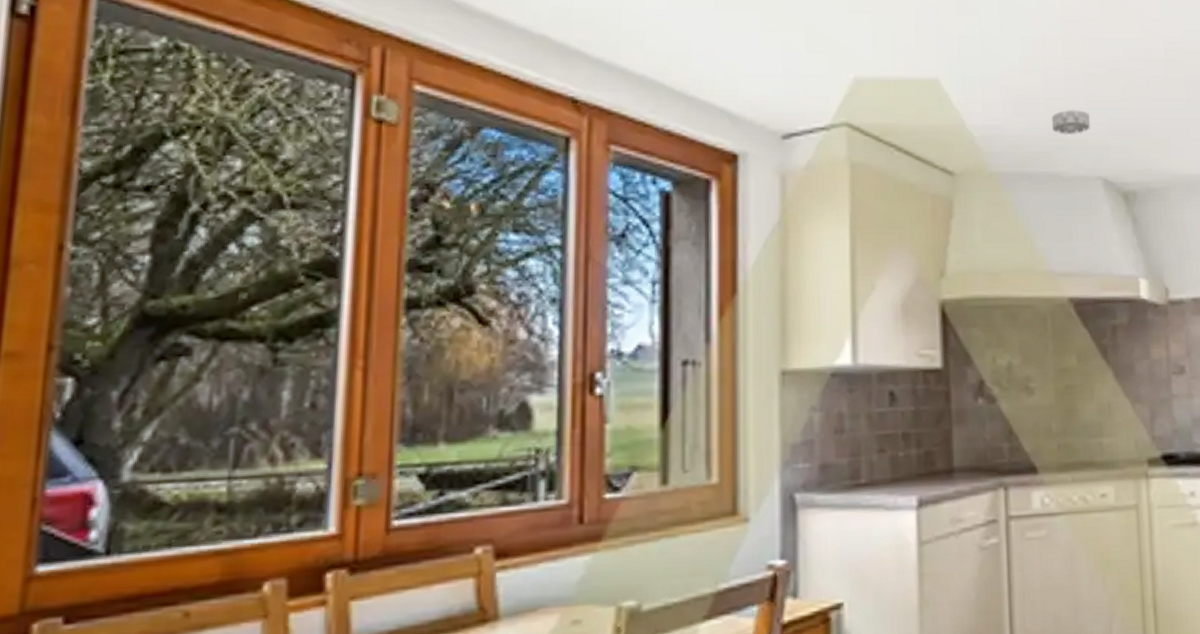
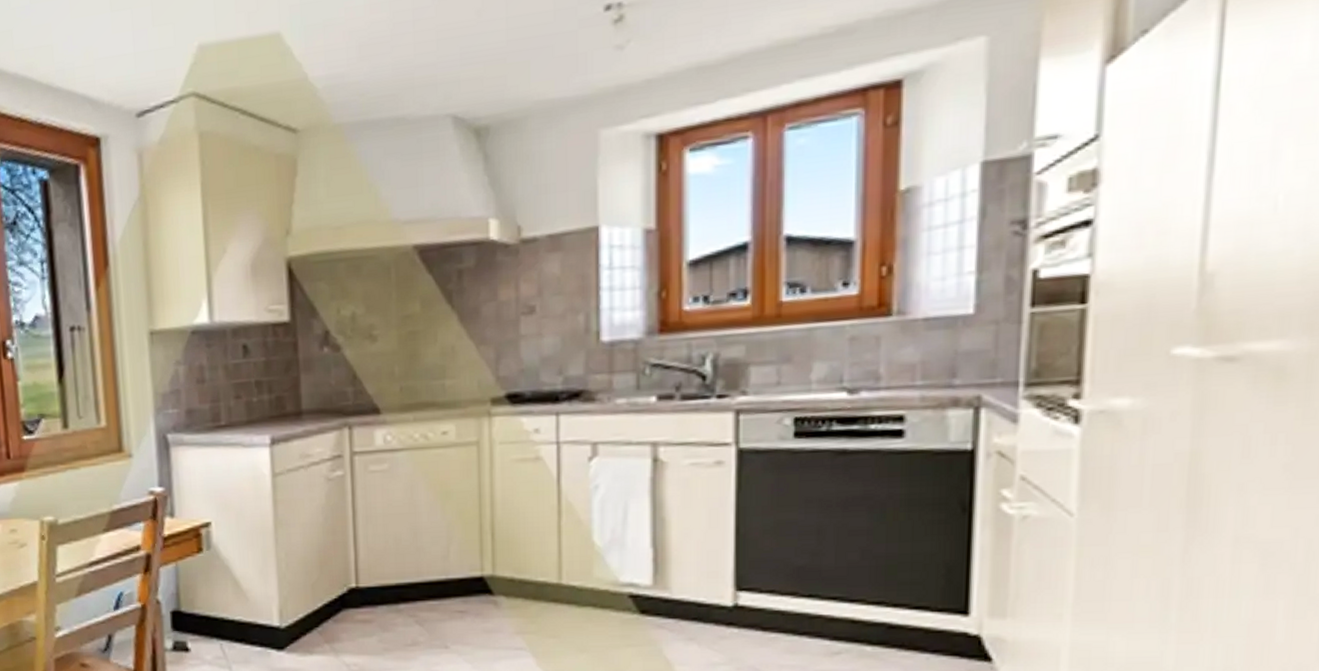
smoke detector: present [1052,109,1090,134] -> none [398,43,440,73]

